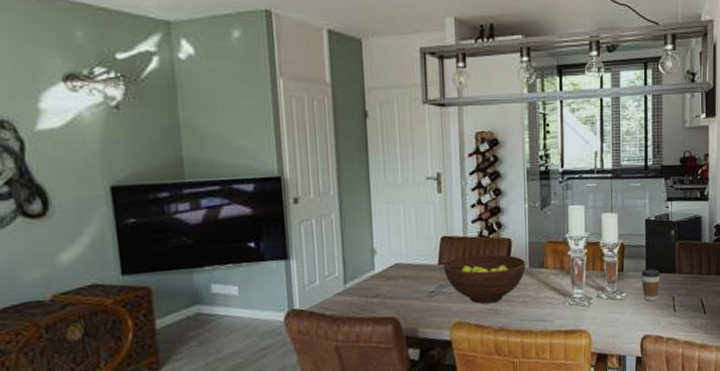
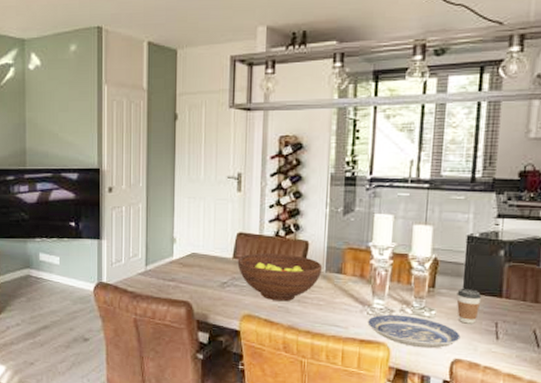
plate: none [570,300,647,331] -> present [367,314,461,349]

